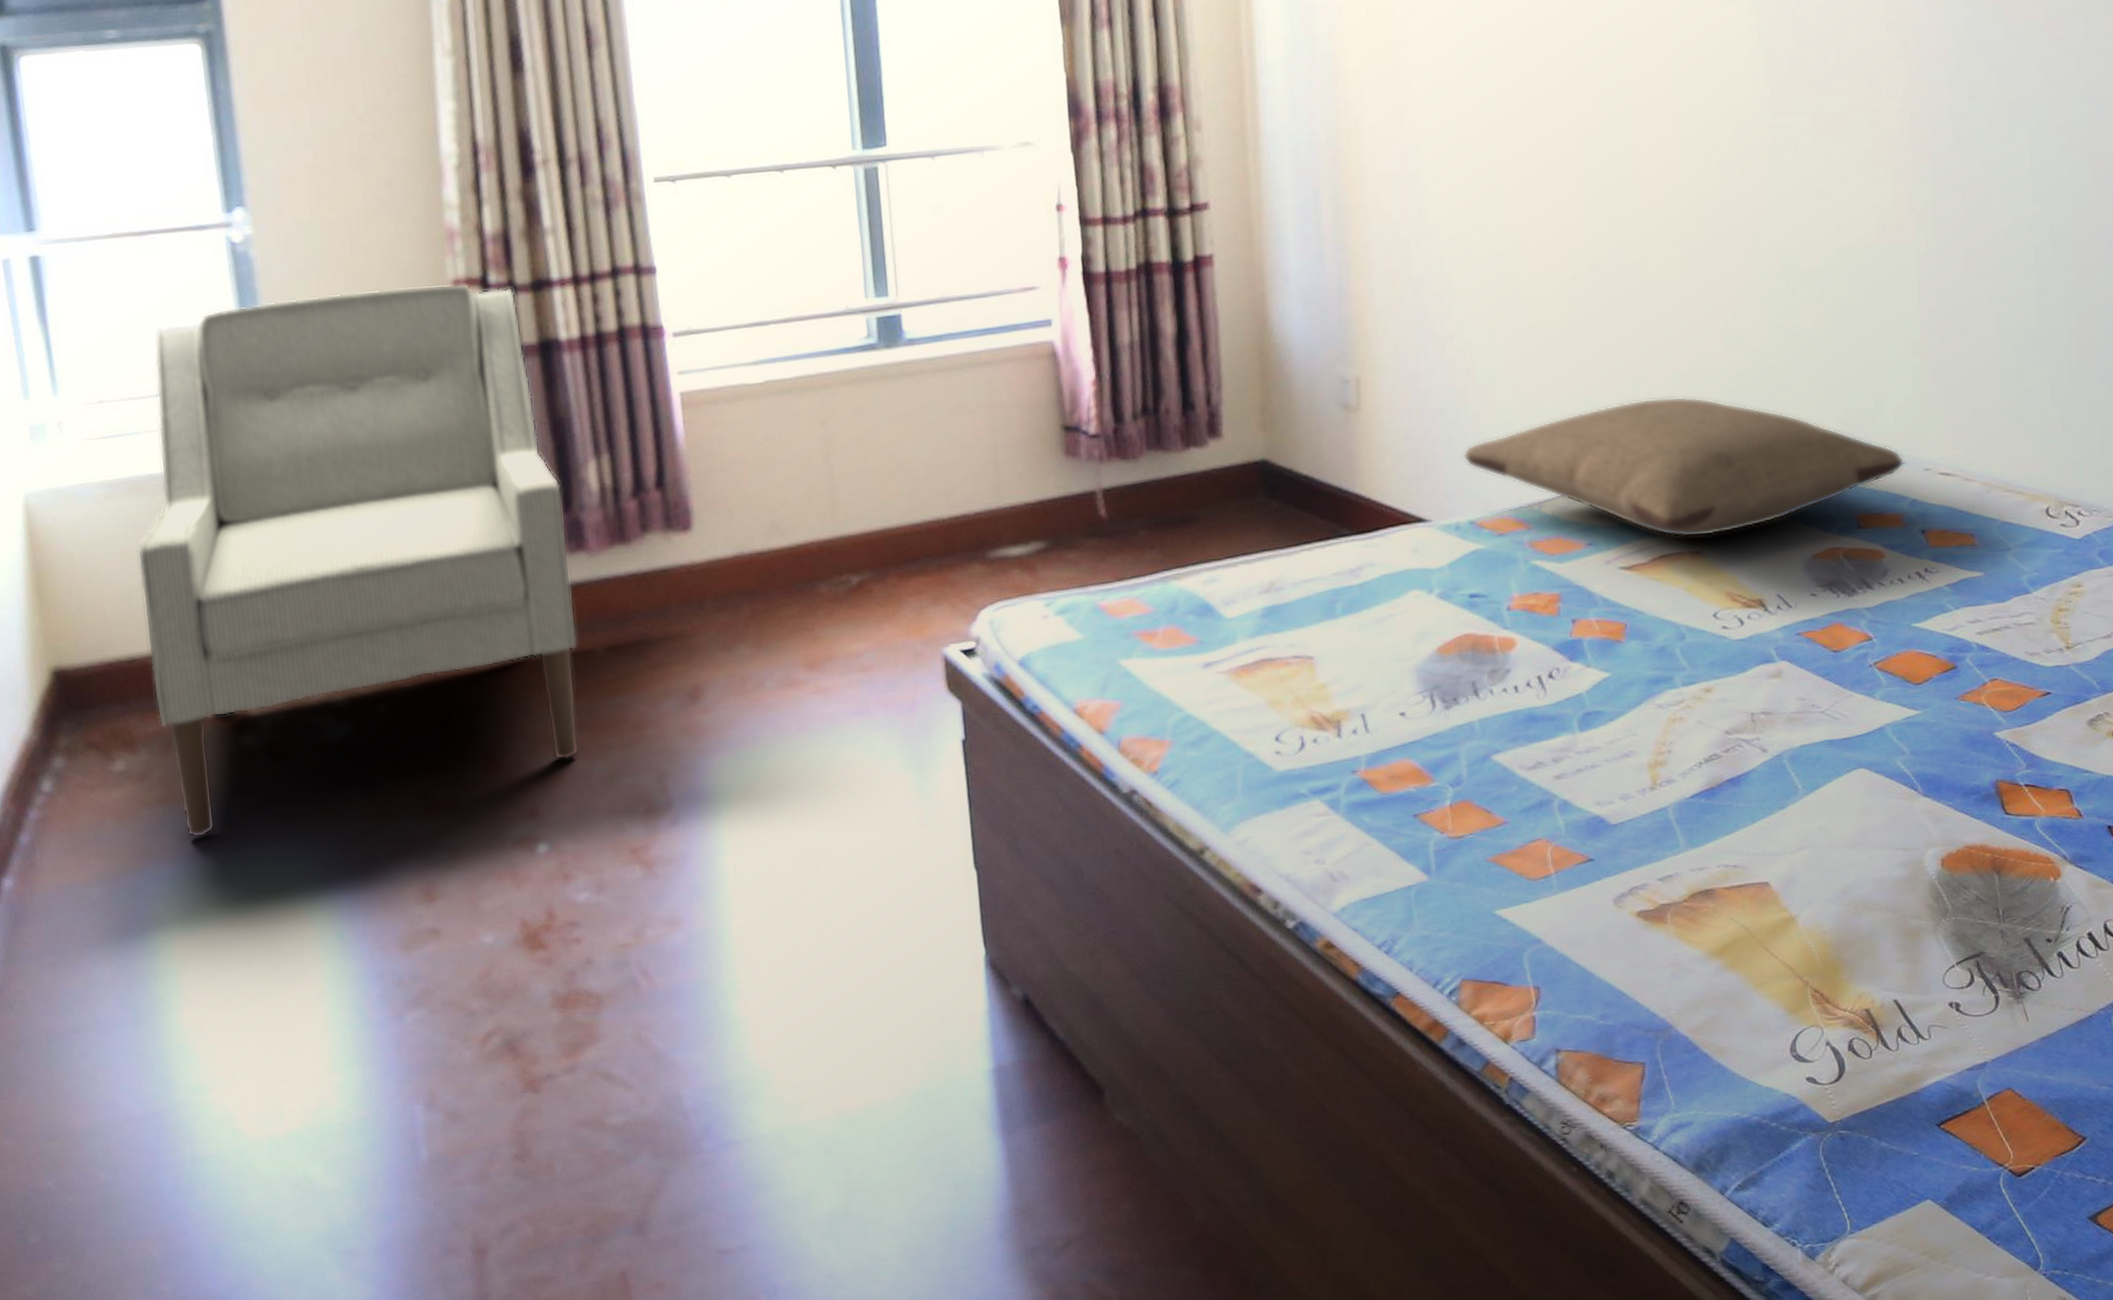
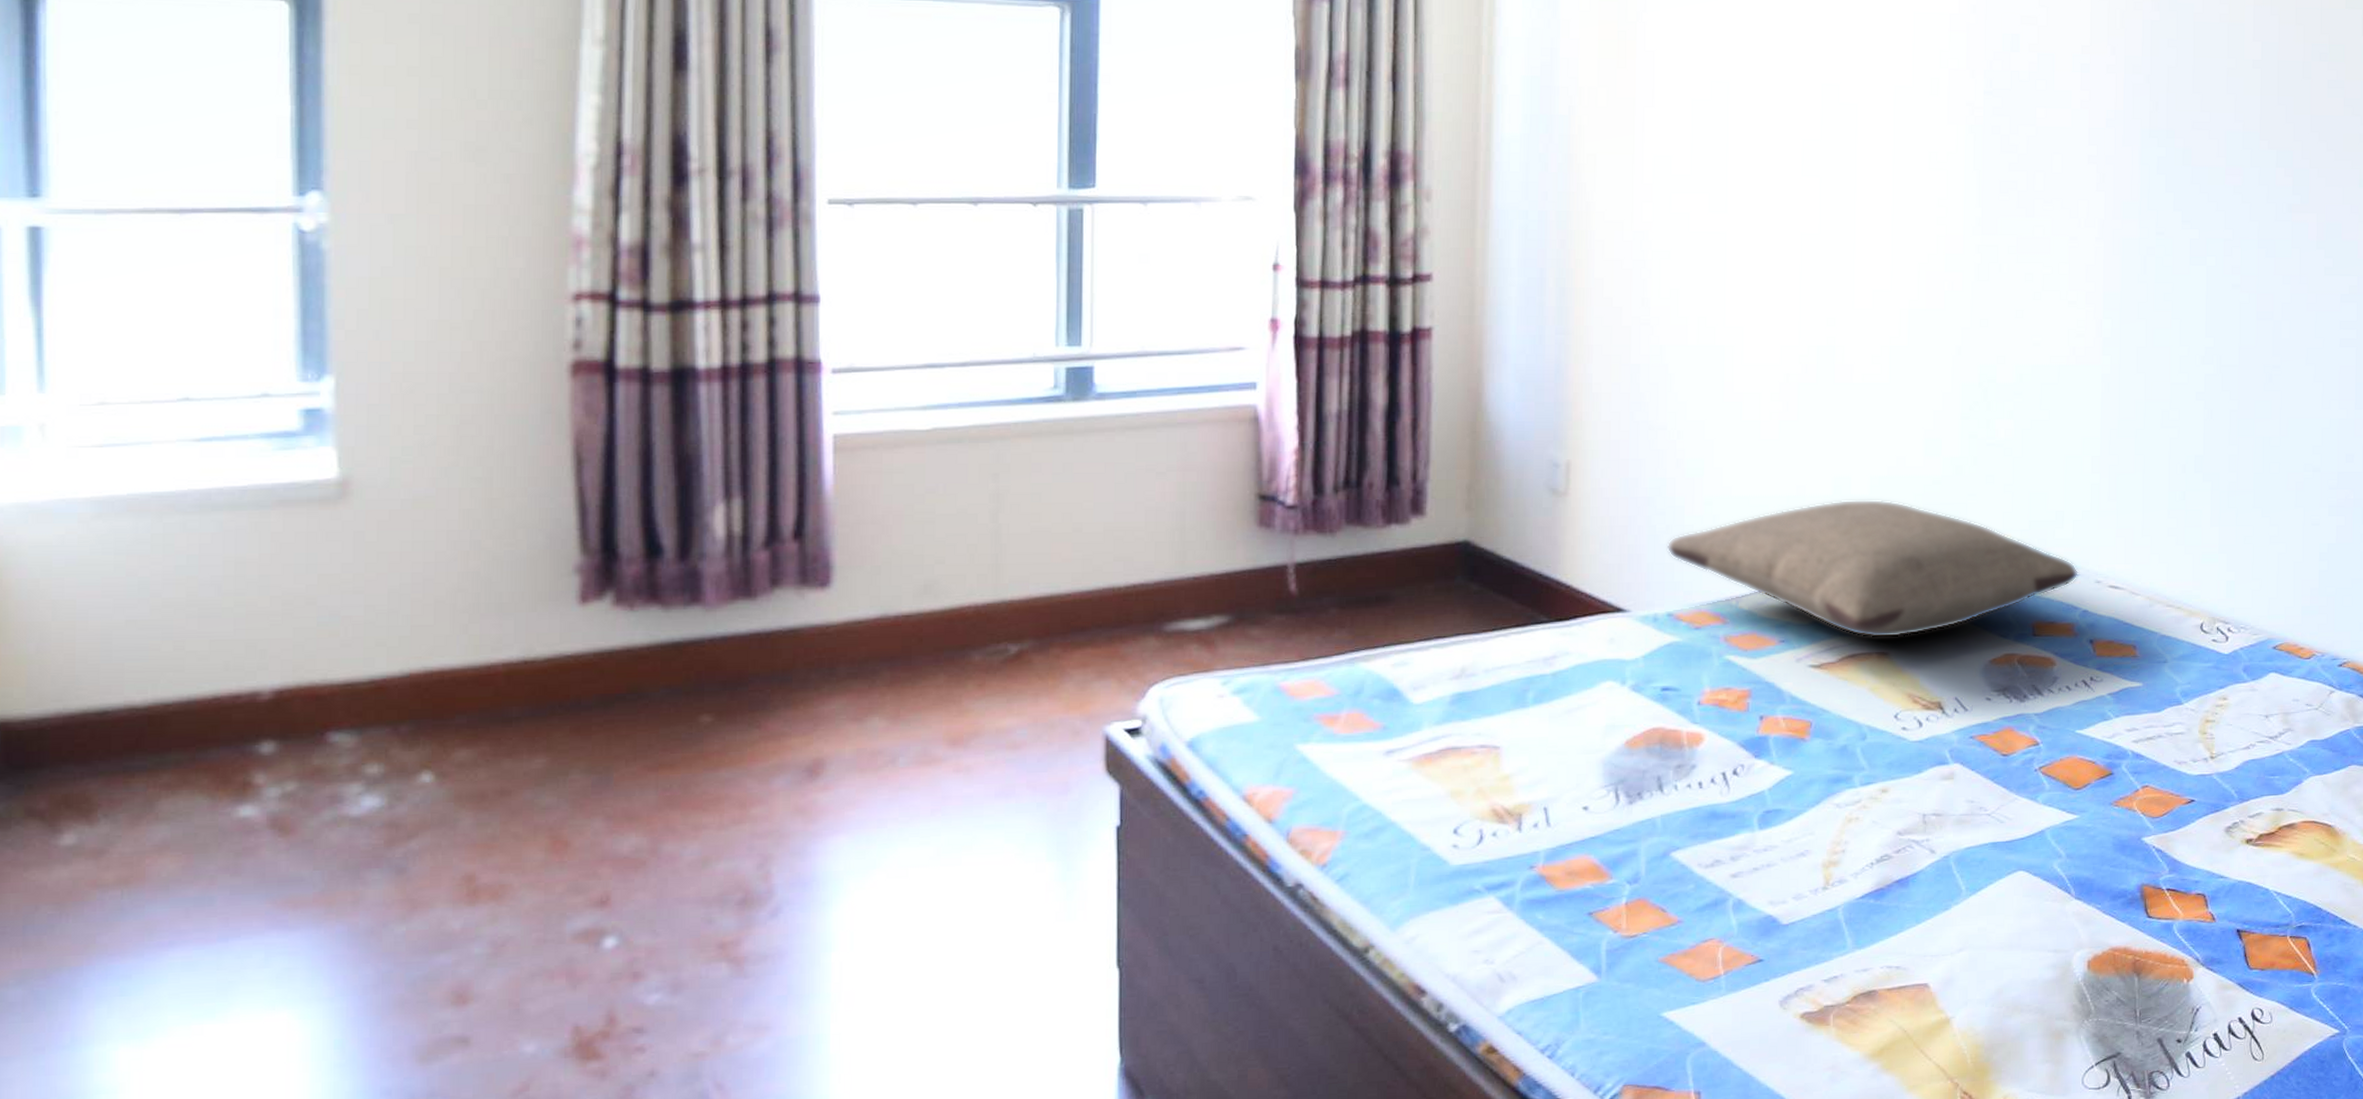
chair: present [137,283,580,838] -> none [127,296,681,928]

